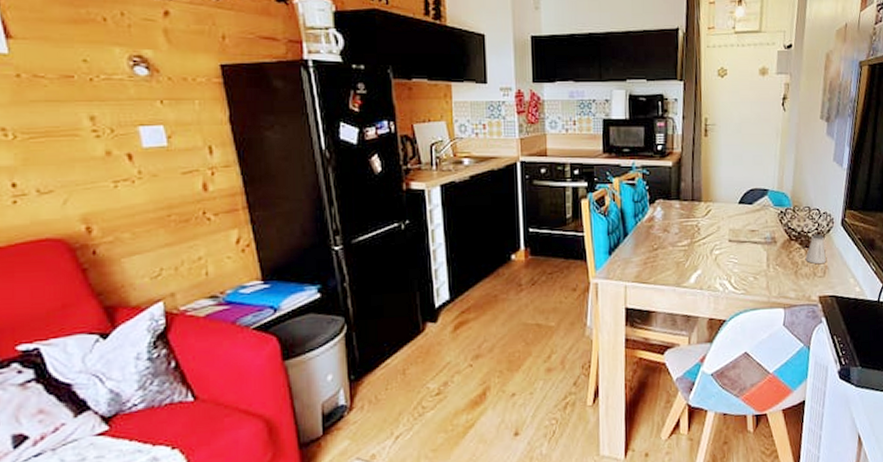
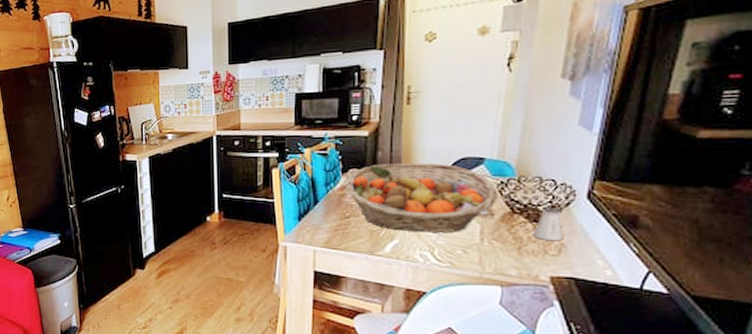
fruit basket: none [653,193,779,261] -> present [346,162,498,232]

